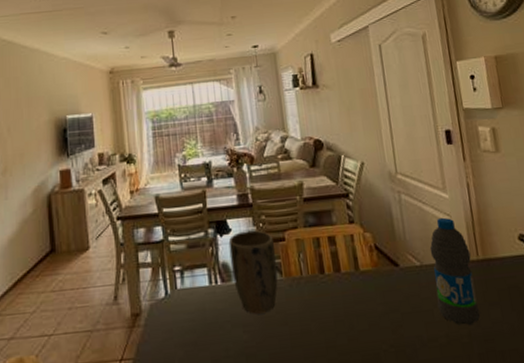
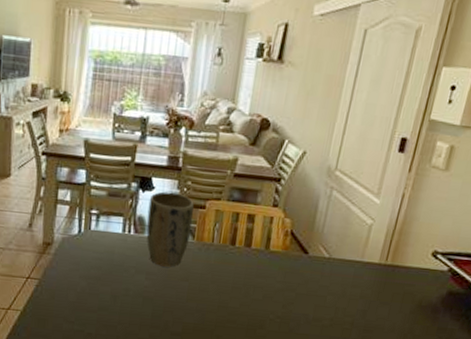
water bottle: present [429,217,481,326] -> none [331,219,381,316]

